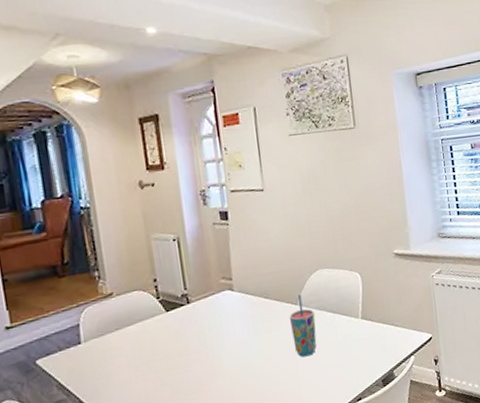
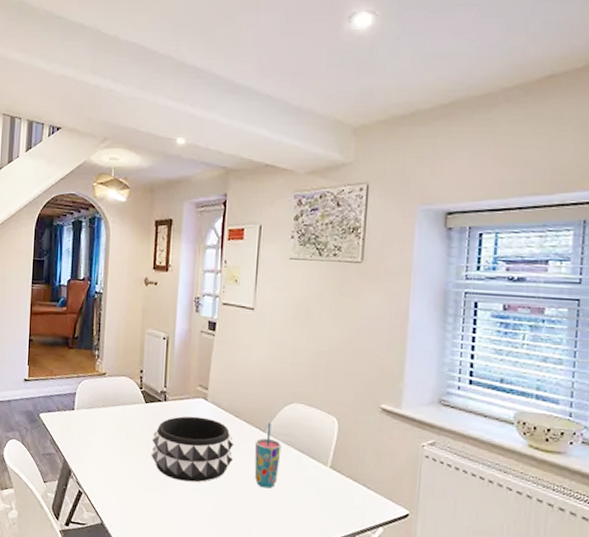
decorative bowl: none [181,307,271,380] -> present [151,416,235,483]

